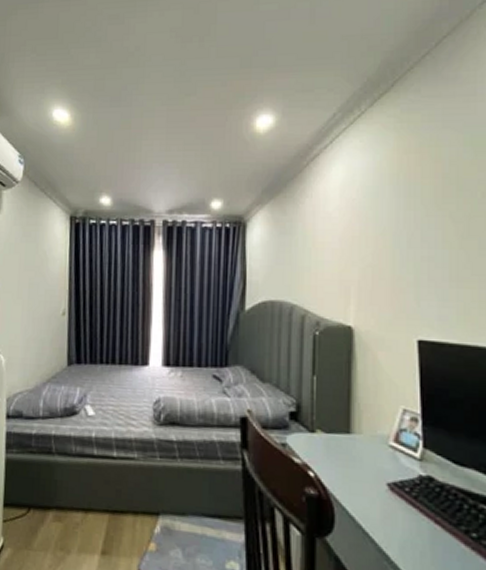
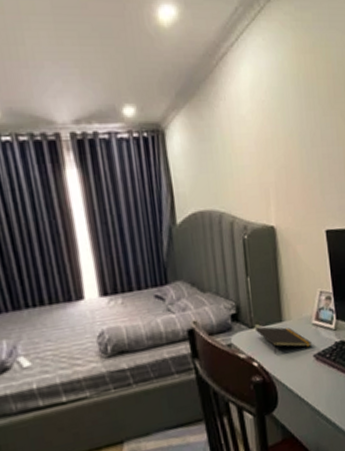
notepad: none [315,433,386,472] -> present [254,326,312,354]

